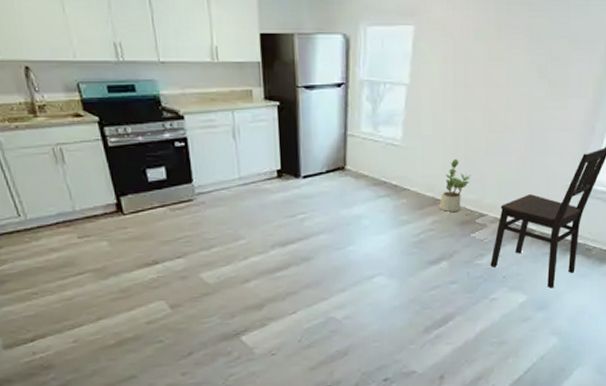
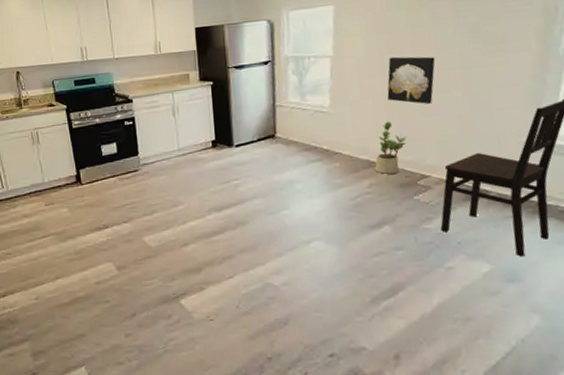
wall art: none [458,91,505,143] -> present [387,56,436,104]

